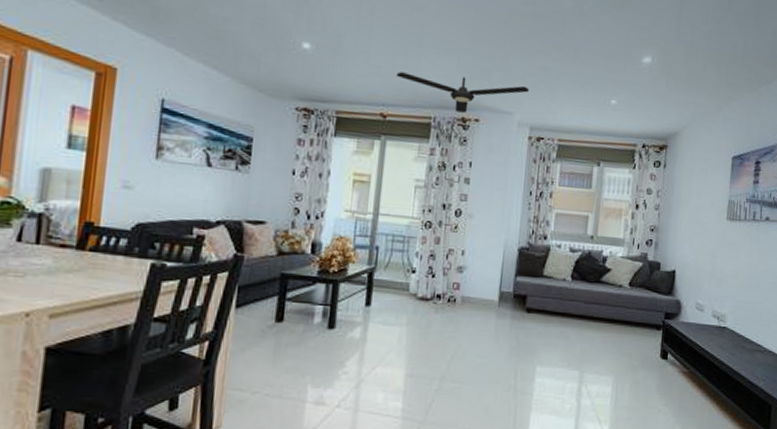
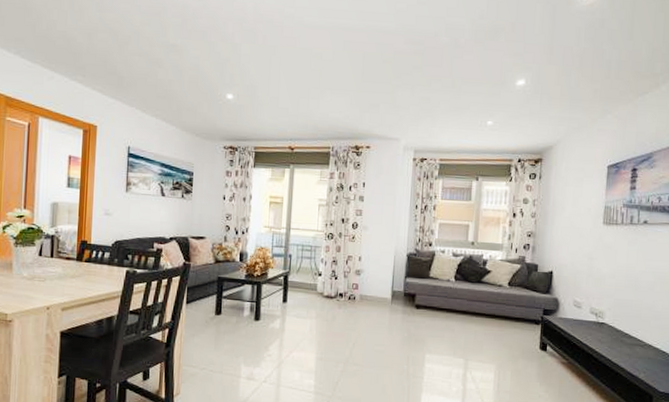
ceiling fan: present [395,72,530,113] -> none [300,111,413,142]

